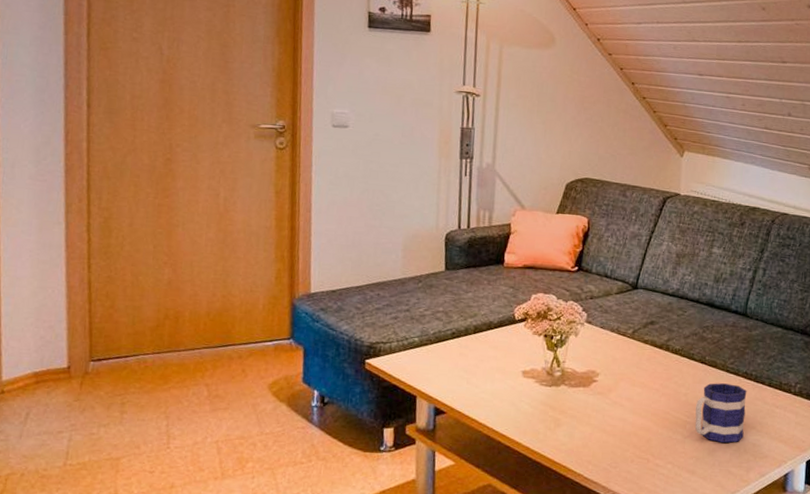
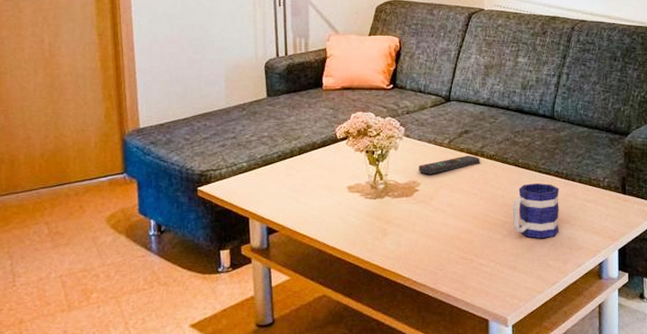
remote control: none [599,348,665,365] -> present [419,156,480,174]

